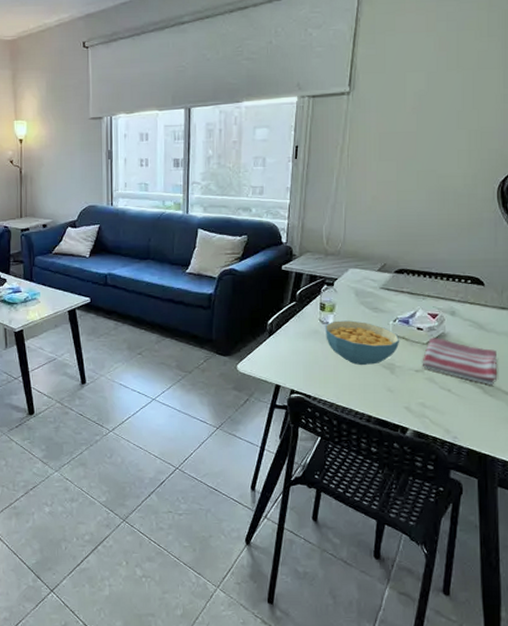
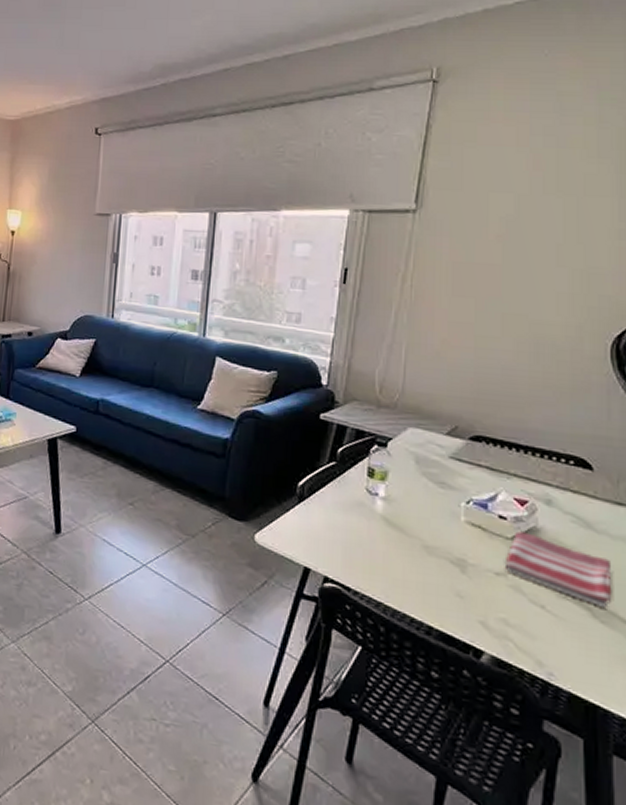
cereal bowl: present [326,320,400,366] -> none [374,492,475,558]

